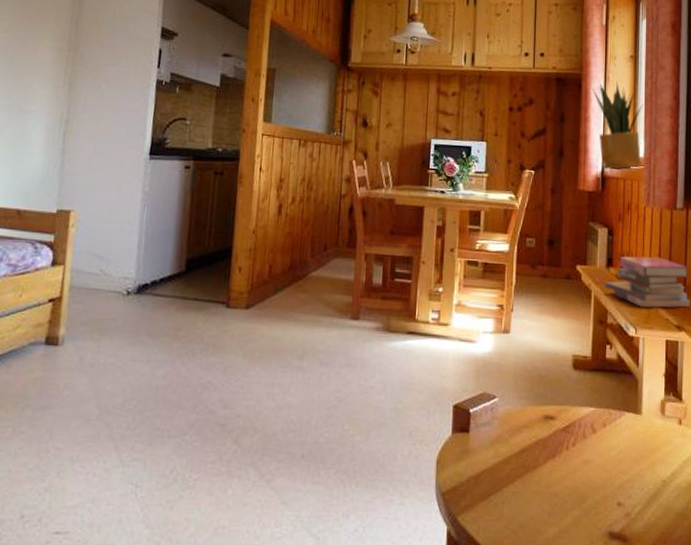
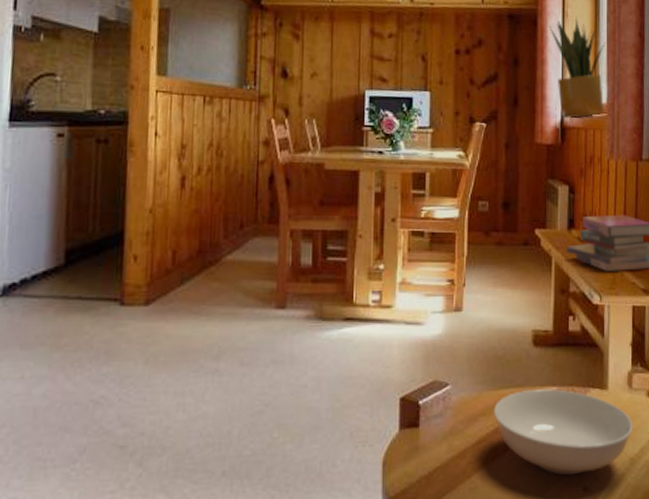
bowl: none [536,408,666,490] -> present [494,389,633,476]

